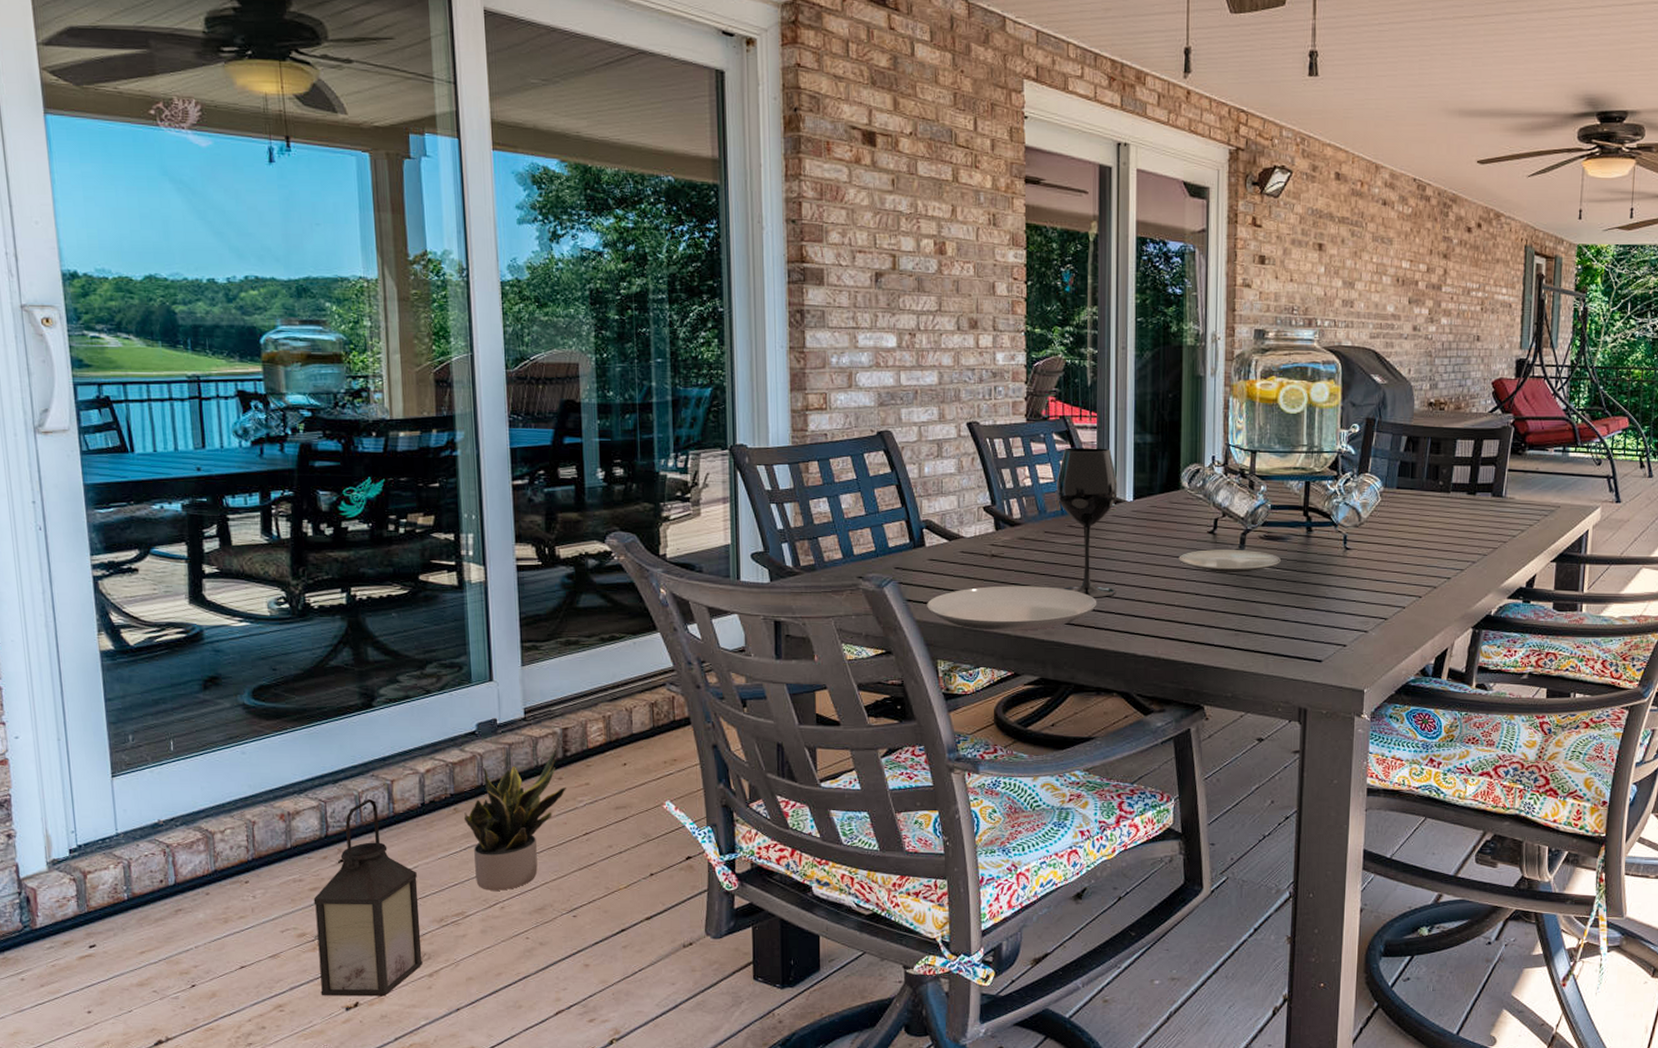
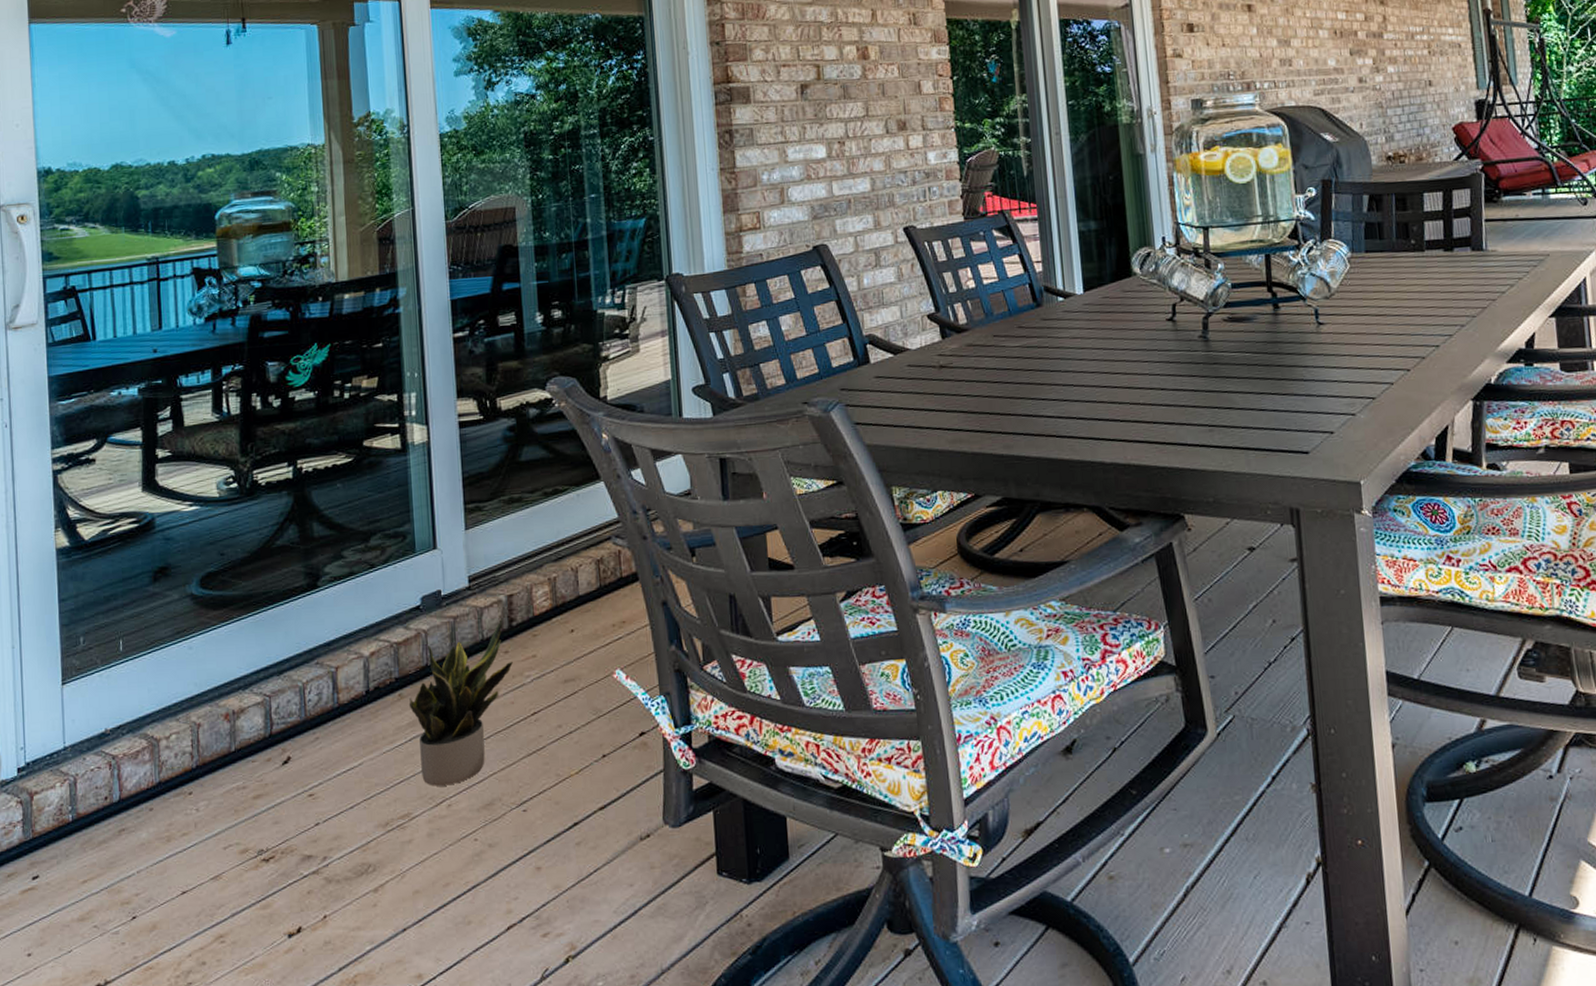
lantern: present [313,798,423,997] -> none [257,689,368,922]
plate: present [927,585,1097,631] -> none [876,395,1057,450]
wineglass: present [1056,447,1118,598] -> none [1001,240,1076,404]
plate: present [1179,549,1281,573] -> none [1138,335,1249,363]

